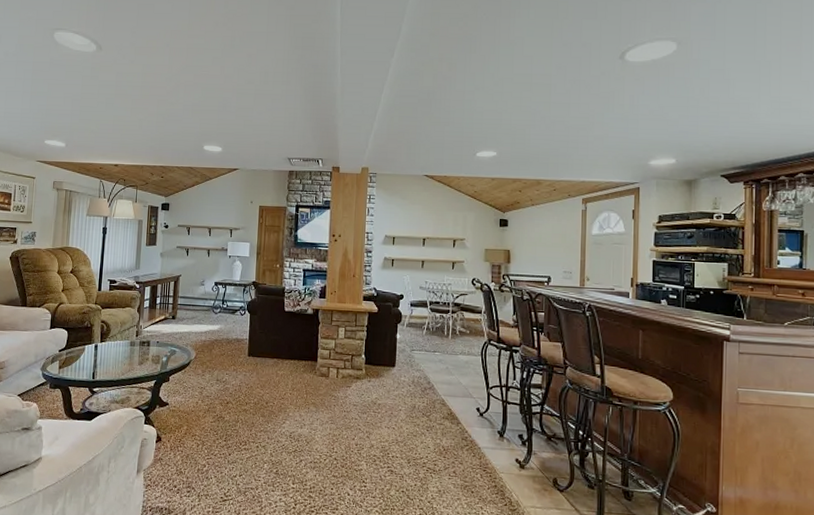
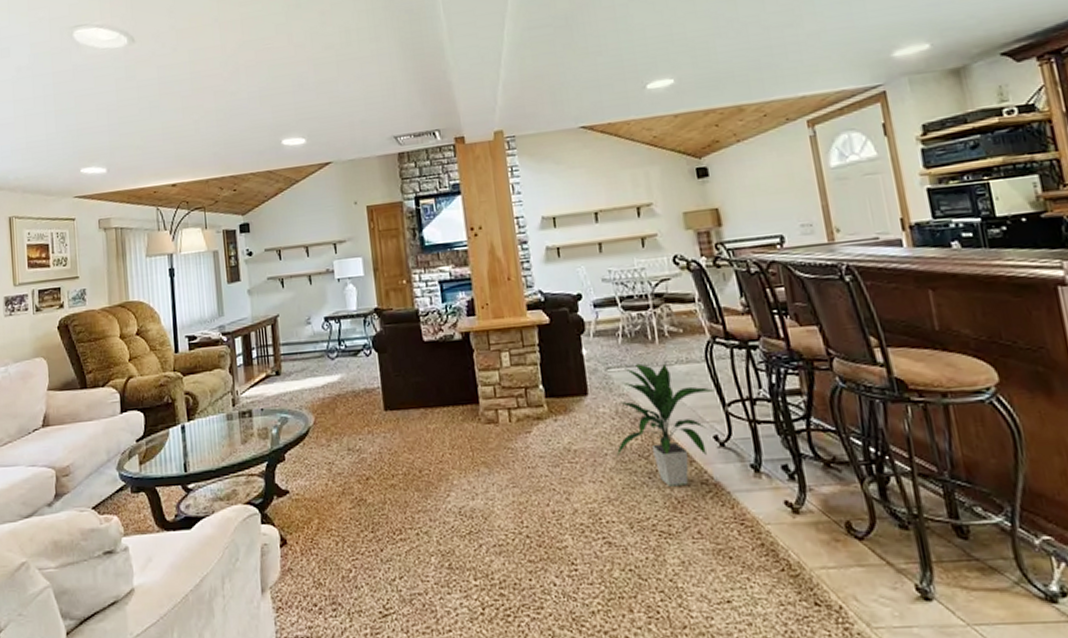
indoor plant: none [407,350,483,439] -> present [616,361,715,487]

